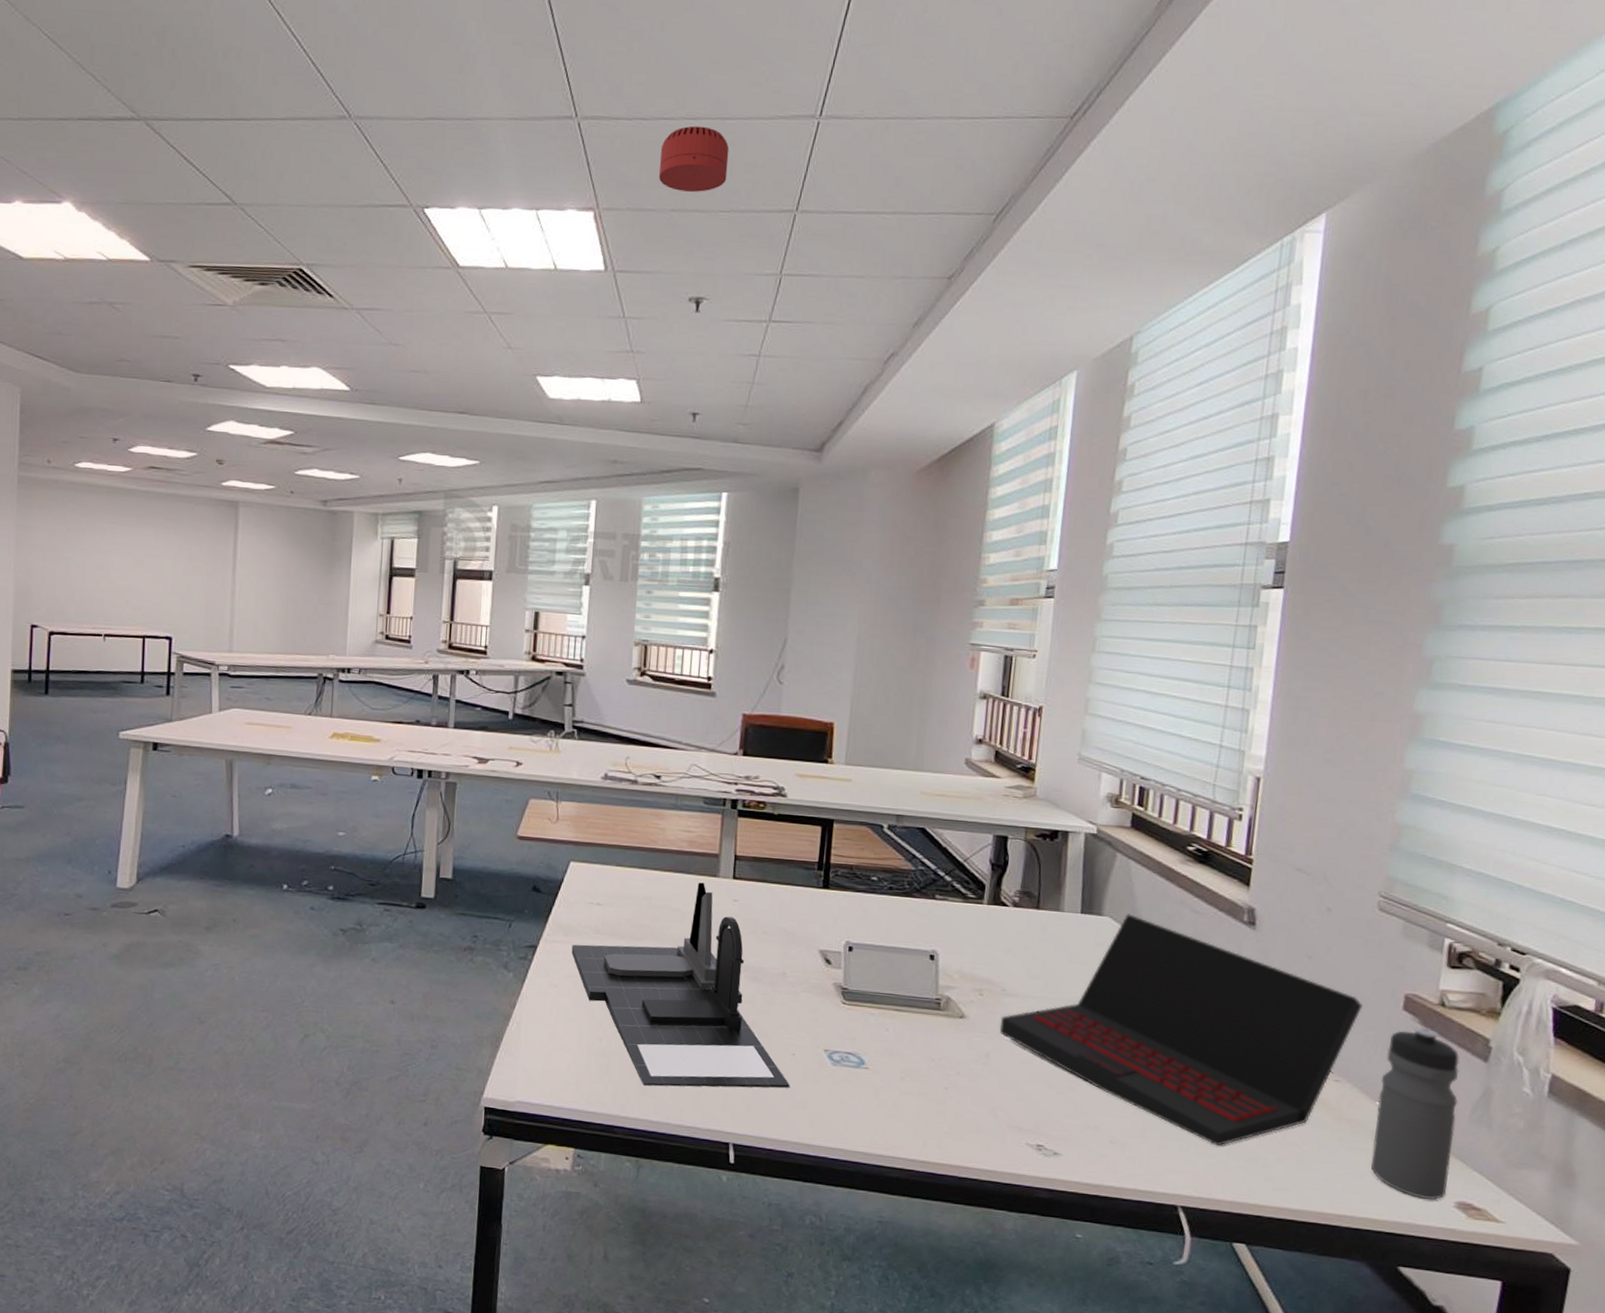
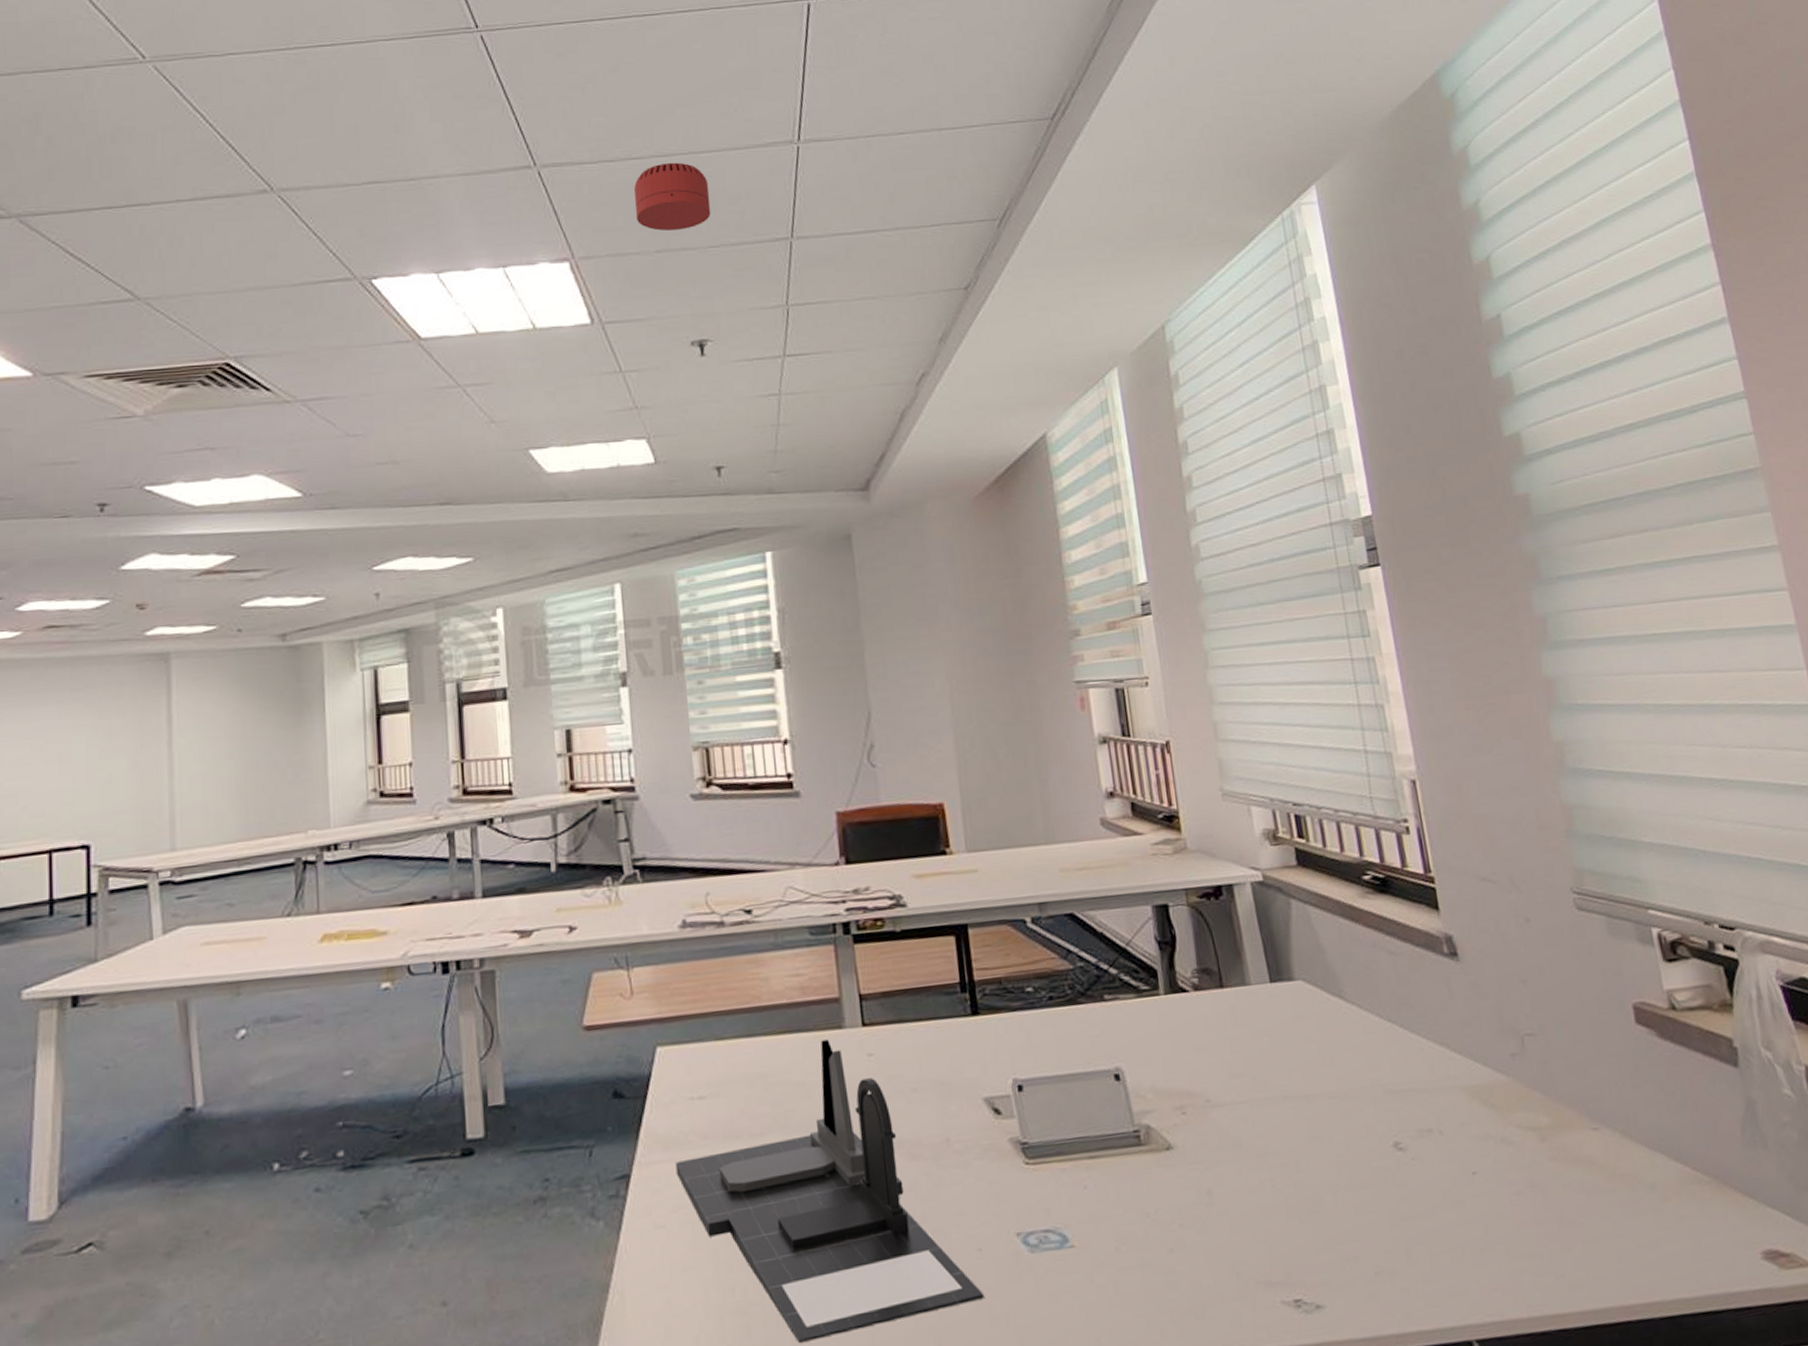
laptop: present [999,914,1363,1146] -> none [1213,971,1595,1248]
water bottle: present [1370,1027,1460,1200] -> none [1633,1040,1749,1258]

